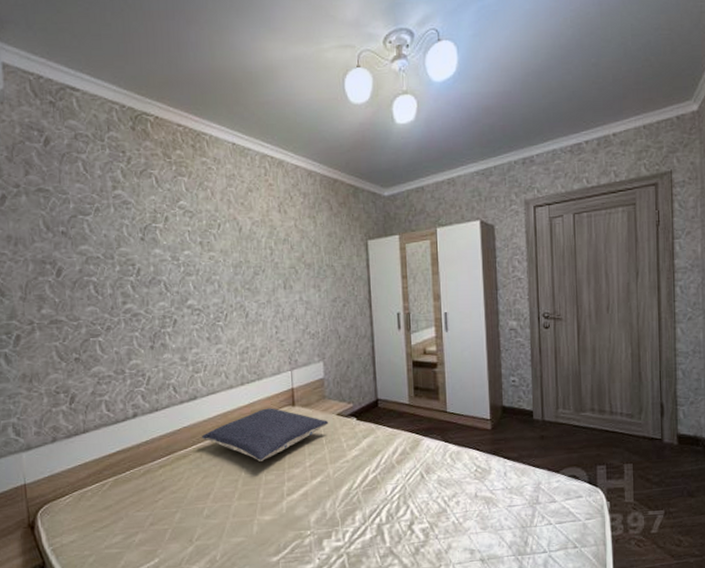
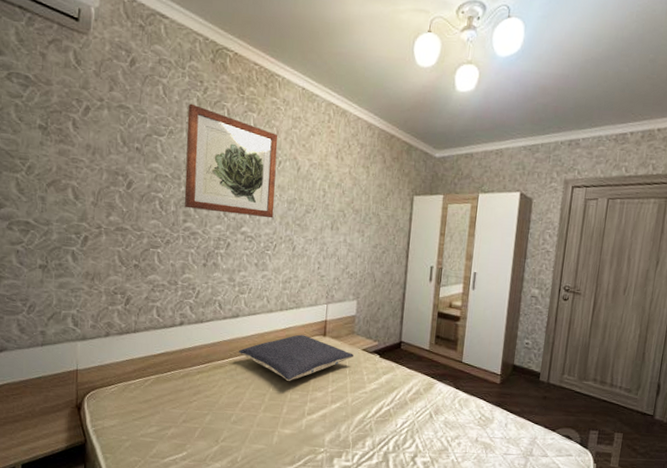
wall art: none [112,176,220,289] -> present [184,103,278,218]

